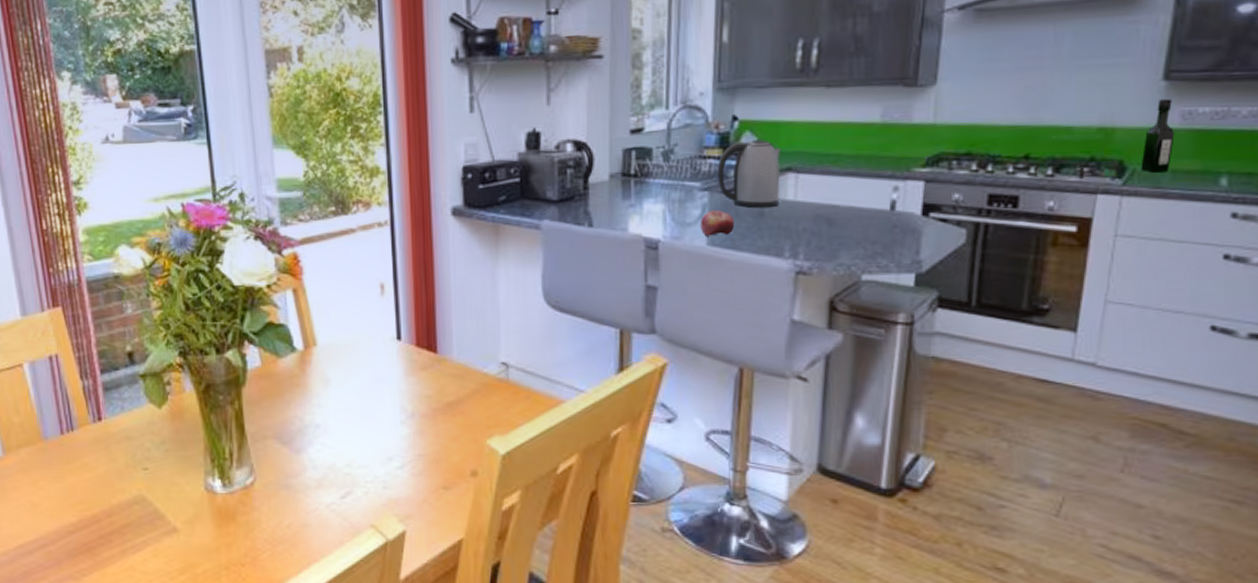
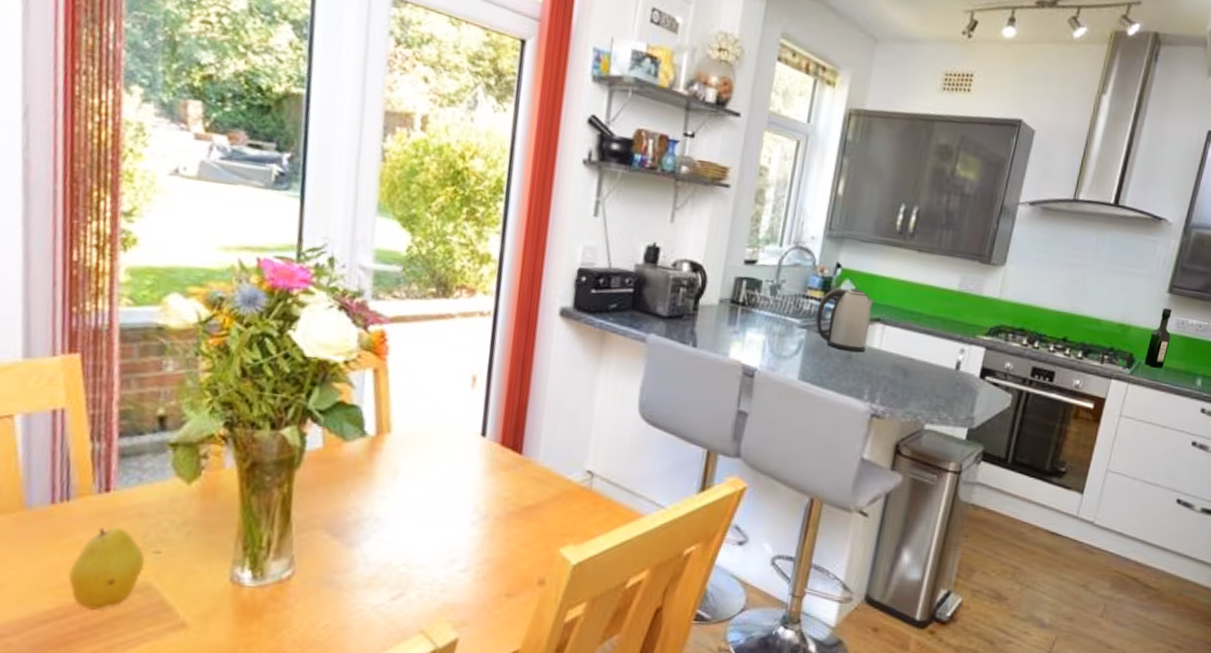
fruit: none [83,450,138,520] -> present [68,527,145,610]
fruit: present [699,210,735,236] -> none [794,347,826,373]

